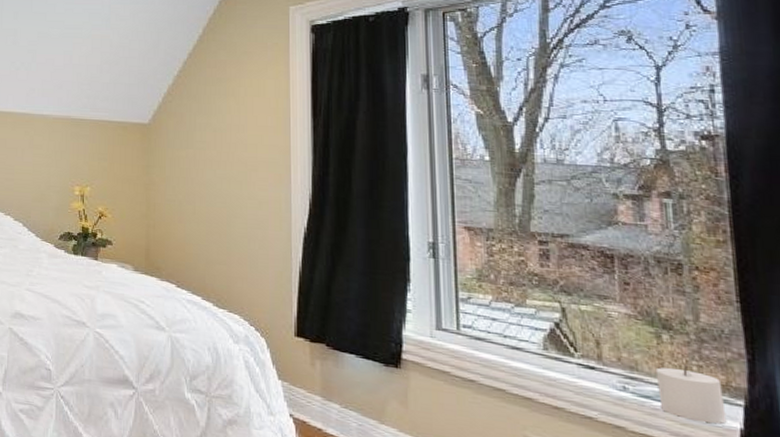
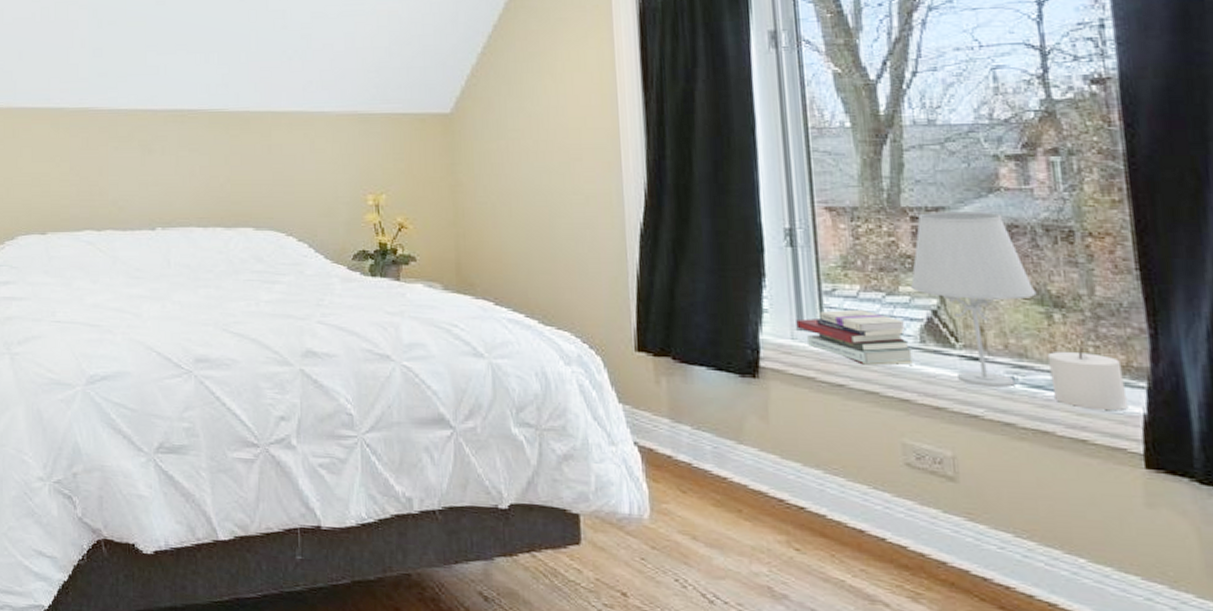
books: none [435,315,538,368] -> present [796,309,914,366]
table lamp: none [536,238,648,396] -> present [910,211,1037,389]

